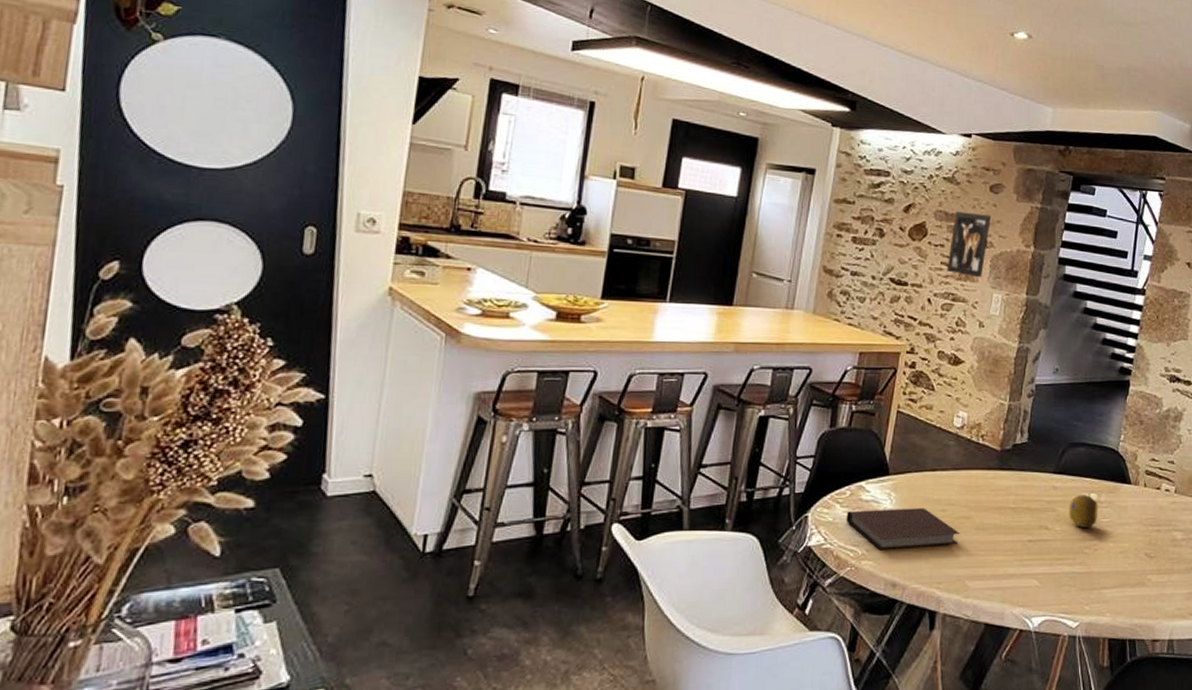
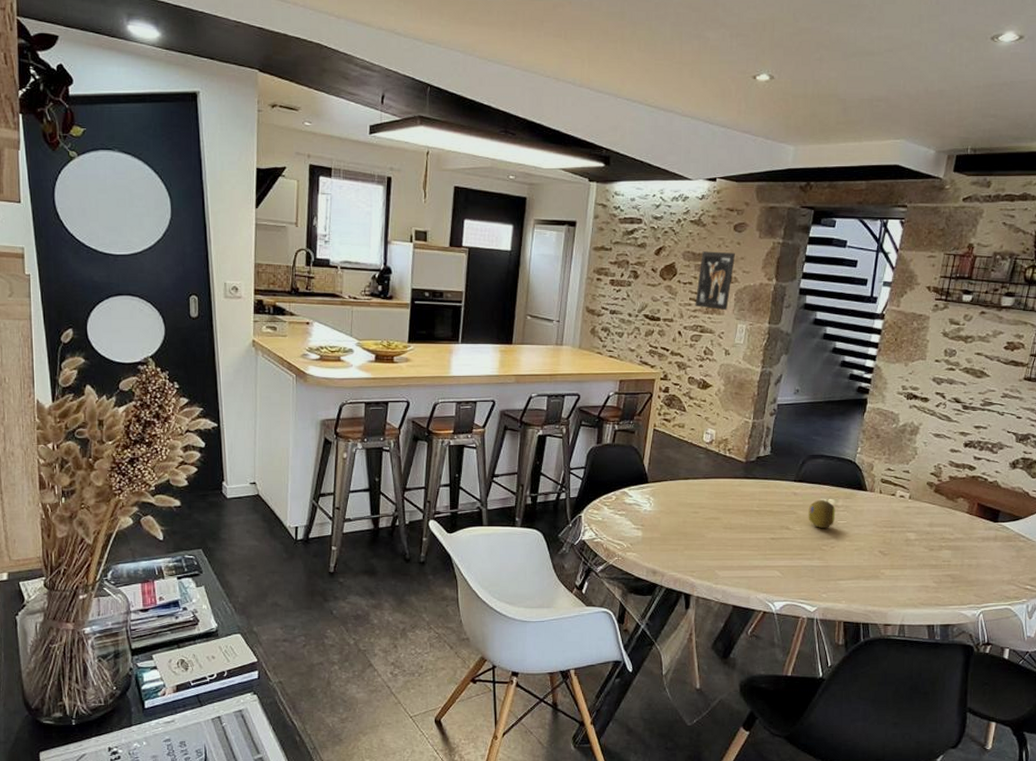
notebook: present [846,508,960,551] -> none [613,510,710,544]

